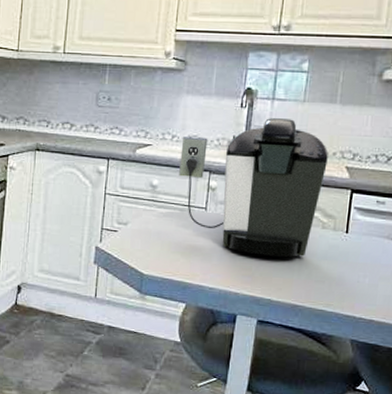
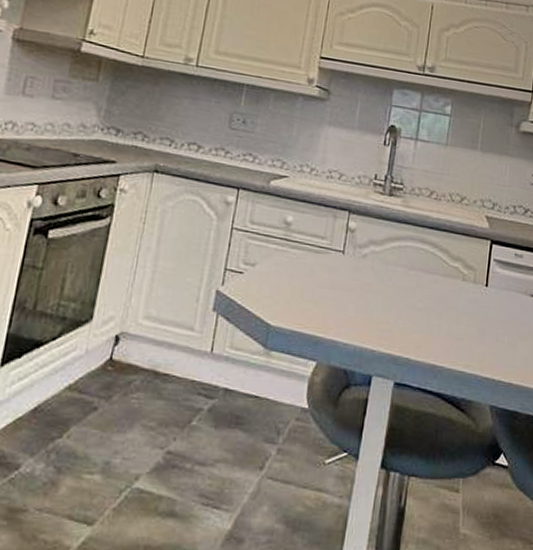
coffee maker: present [179,118,328,257] -> none [316,158,469,311]

